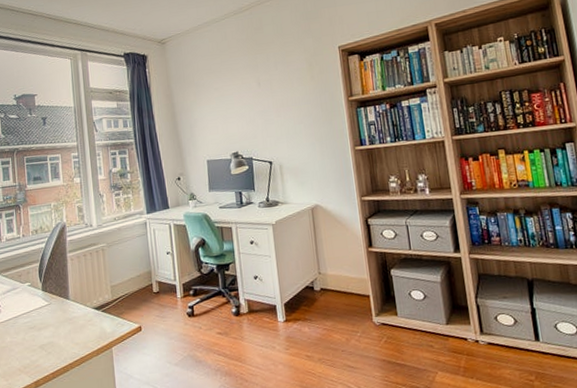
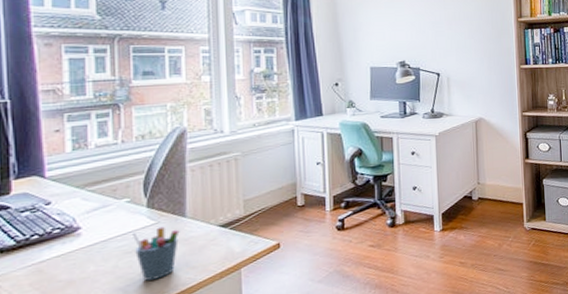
pen holder: none [33,307,66,353] -> present [131,226,180,281]

